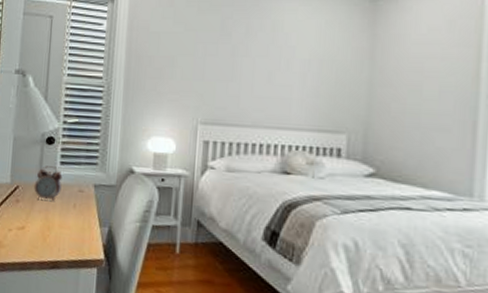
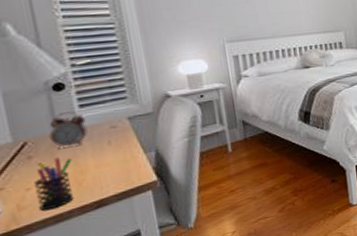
pen holder: none [13,207,45,256] -> present [34,157,74,211]

